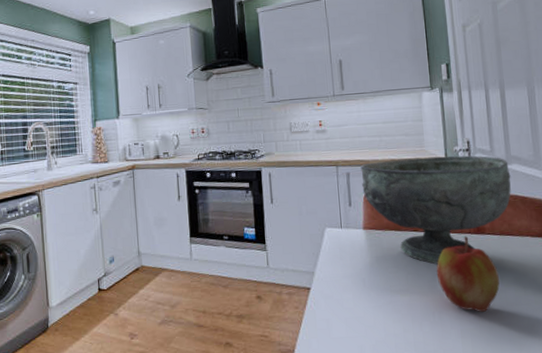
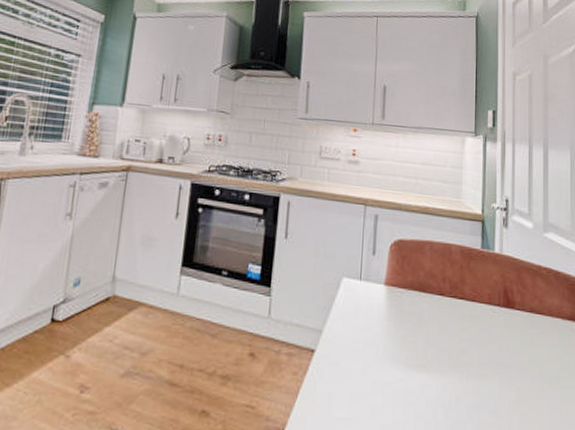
decorative bowl: present [360,155,511,264] -> none [390,207,546,339]
apple: present [436,236,500,312] -> none [458,309,524,403]

